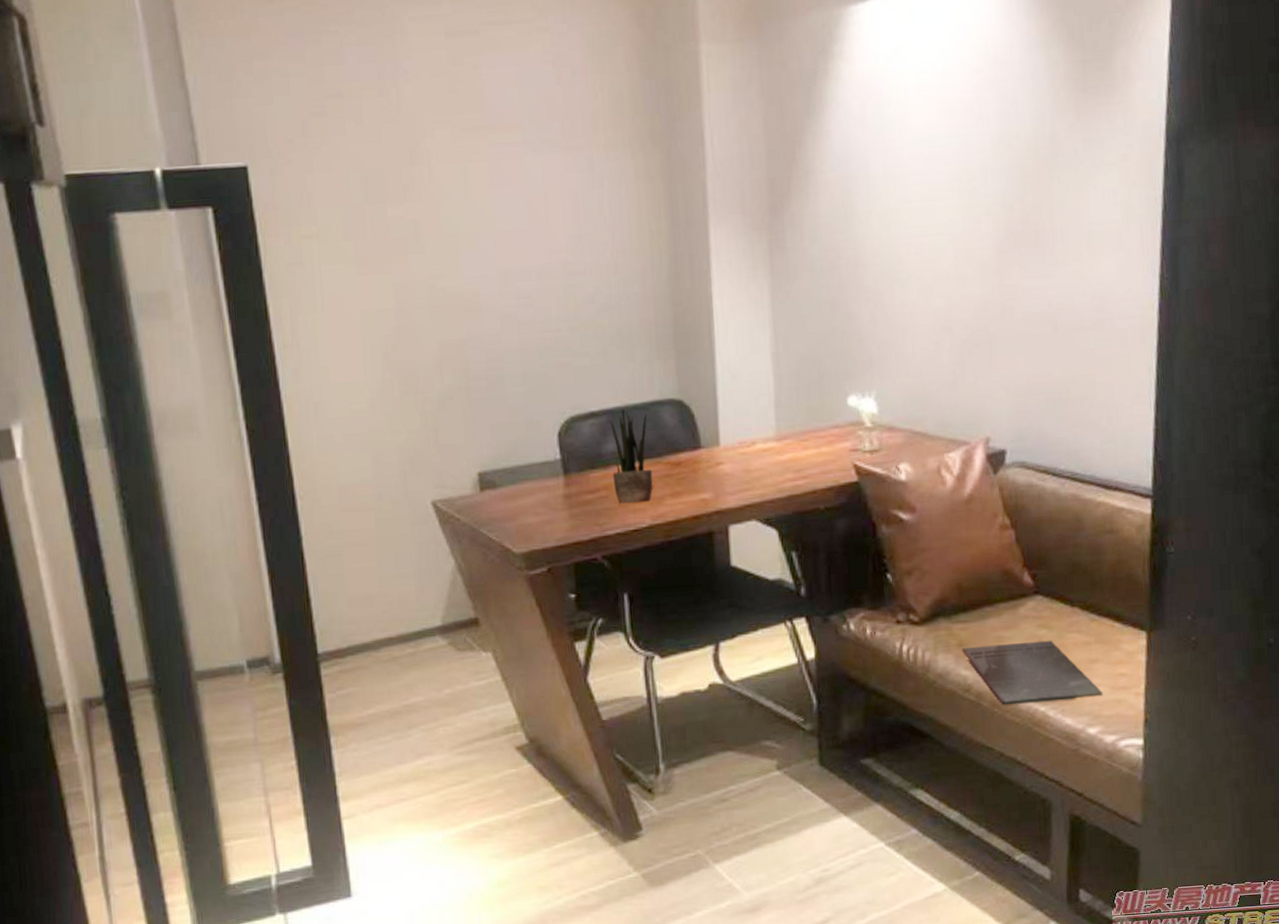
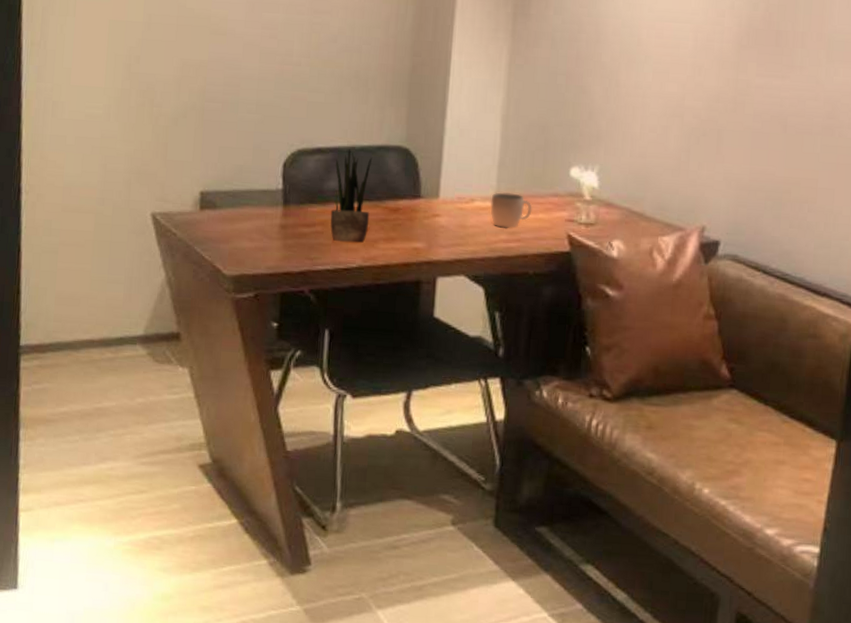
mug: none [772,430,815,467] -> present [490,192,532,229]
magazine: present [961,640,1103,705] -> none [650,430,786,499]

